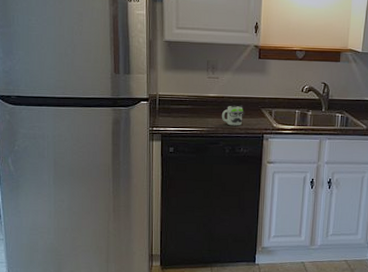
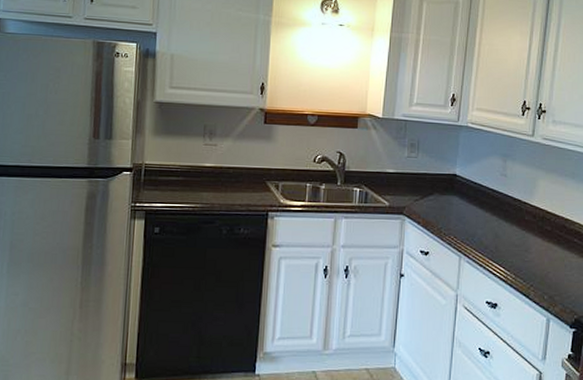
mug: present [222,105,245,126] -> none [219,177,247,202]

